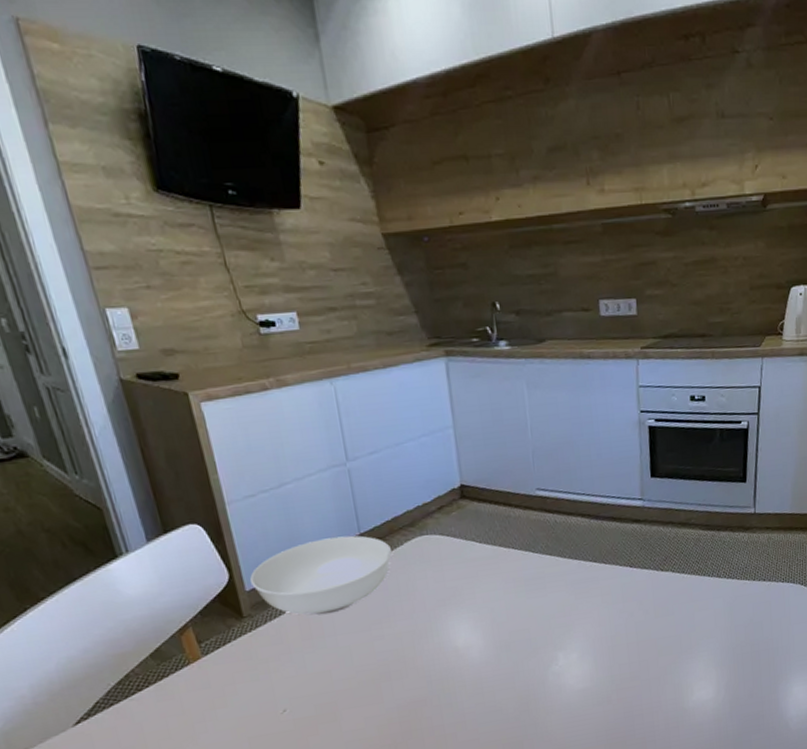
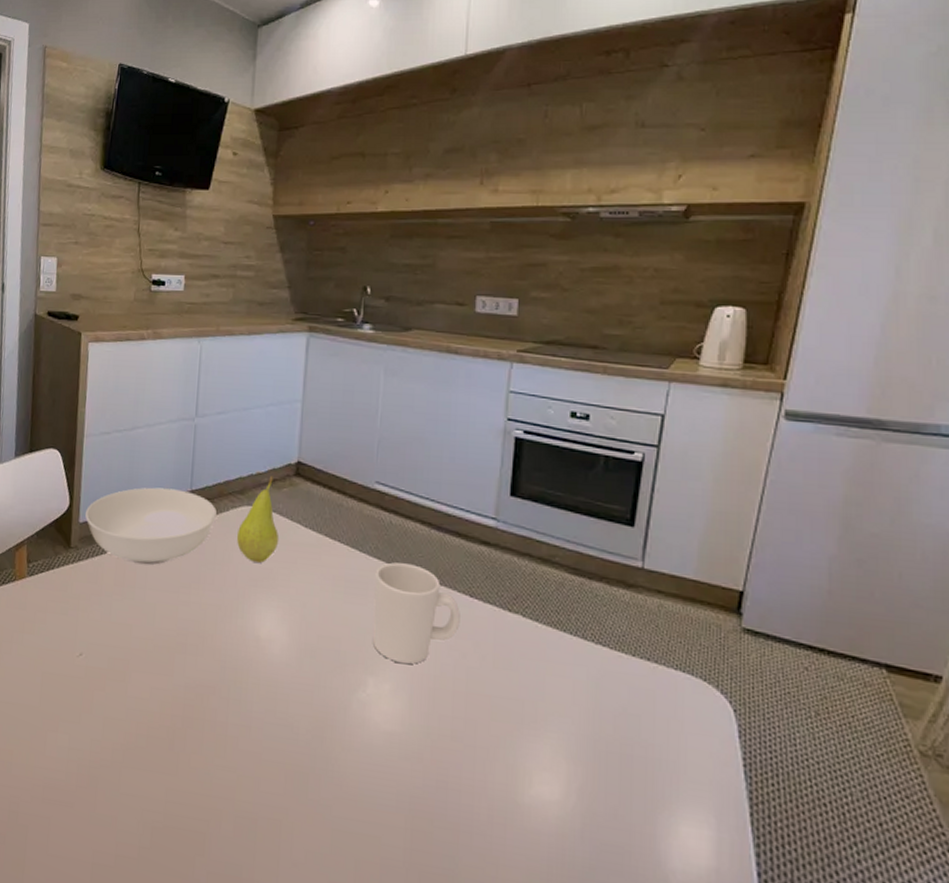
fruit: none [416,503,458,585] -> present [236,475,280,563]
mug: none [549,552,625,635] -> present [372,562,460,665]

